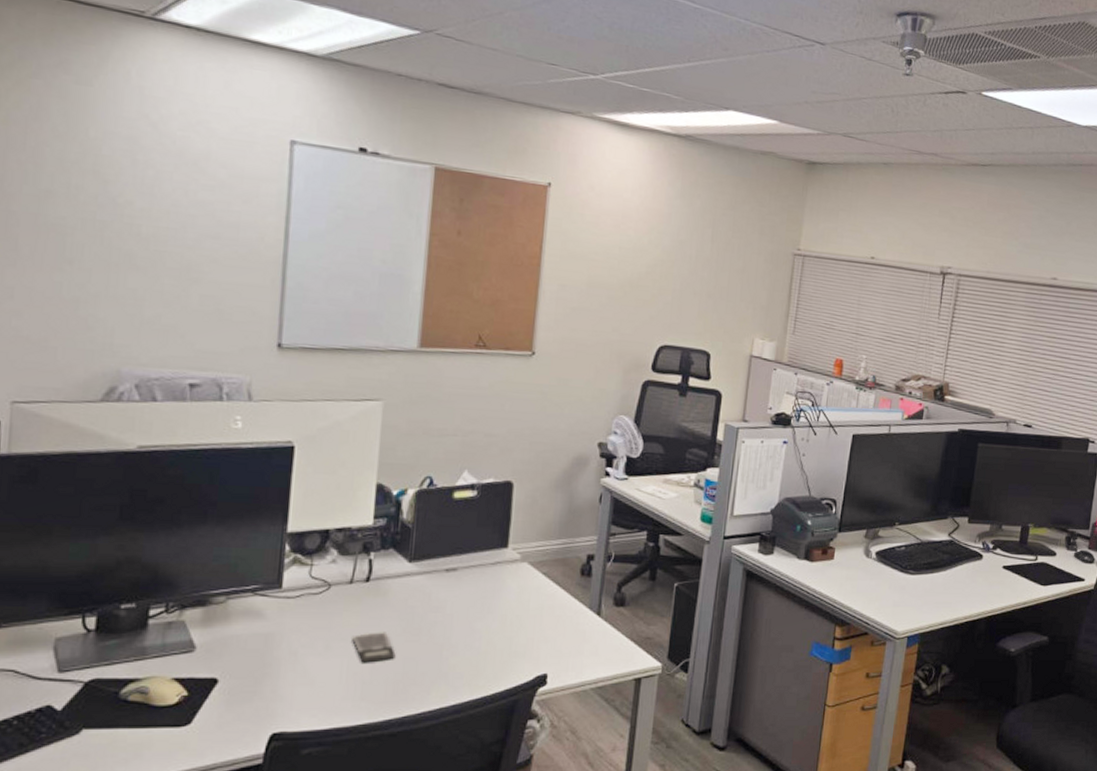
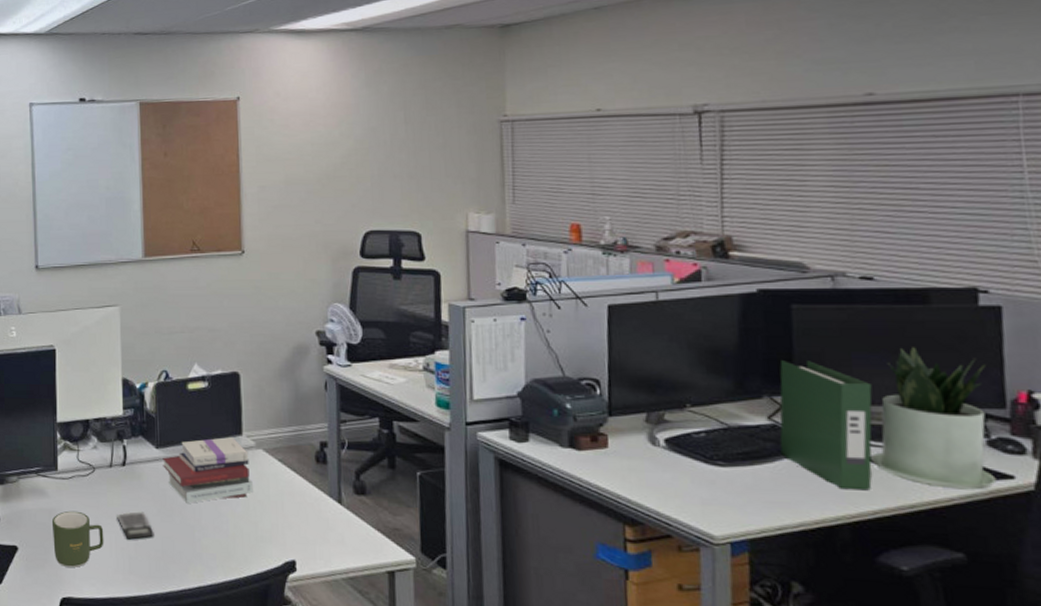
mug: none [266,634,334,699] -> present [51,510,104,568]
books: none [414,550,513,621] -> present [163,437,253,503]
binder: none [952,488,1017,592] -> present [779,360,873,491]
planter: none [1007,481,1084,590] -> present [871,347,997,490]

